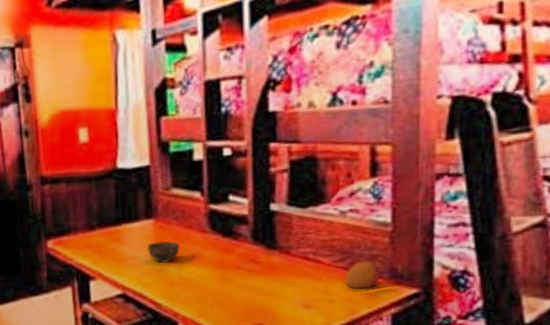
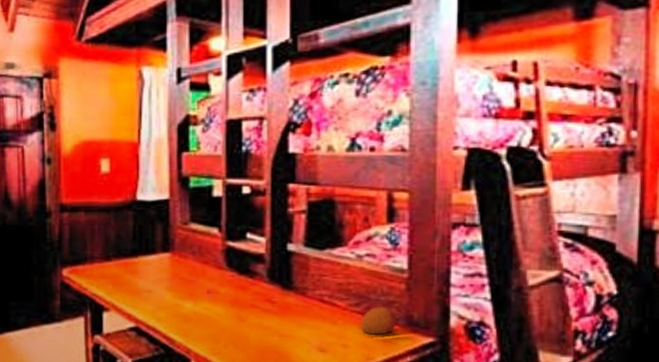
cup: present [148,241,180,263] -> none [163,276,195,297]

